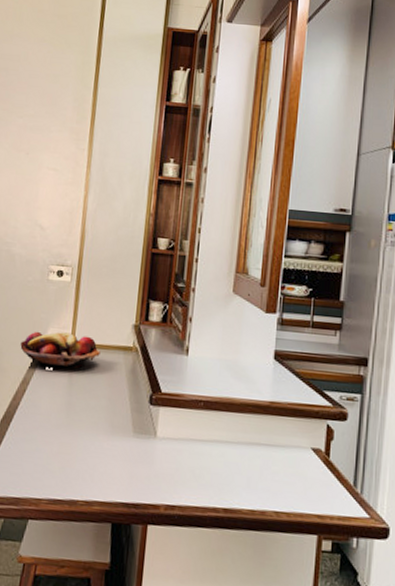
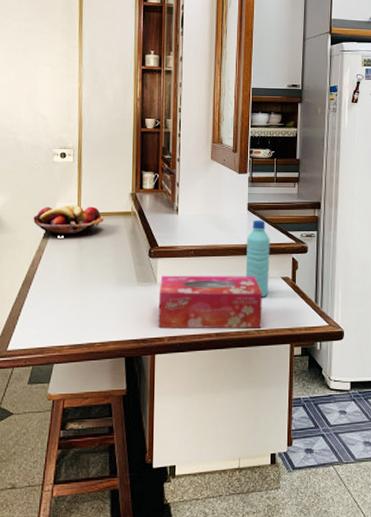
tissue box: none [154,428,286,510] -> present [158,275,262,329]
water bottle: none [266,372,300,471] -> present [245,220,270,298]

